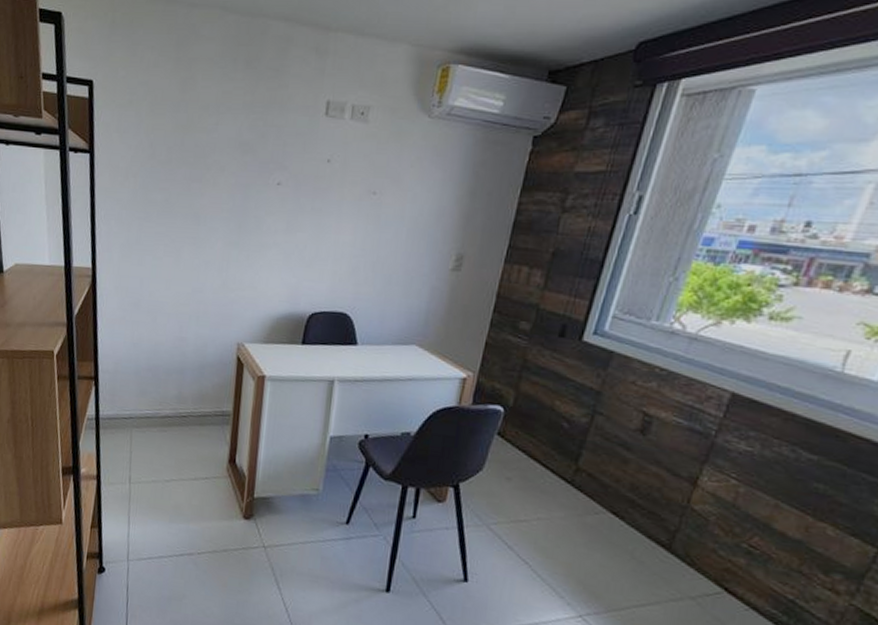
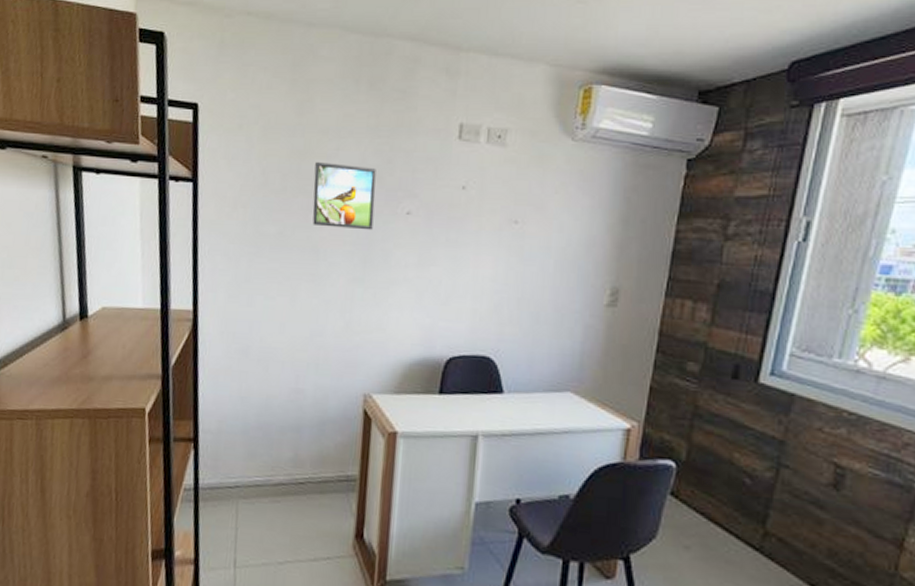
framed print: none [194,136,251,199] -> present [312,162,376,231]

